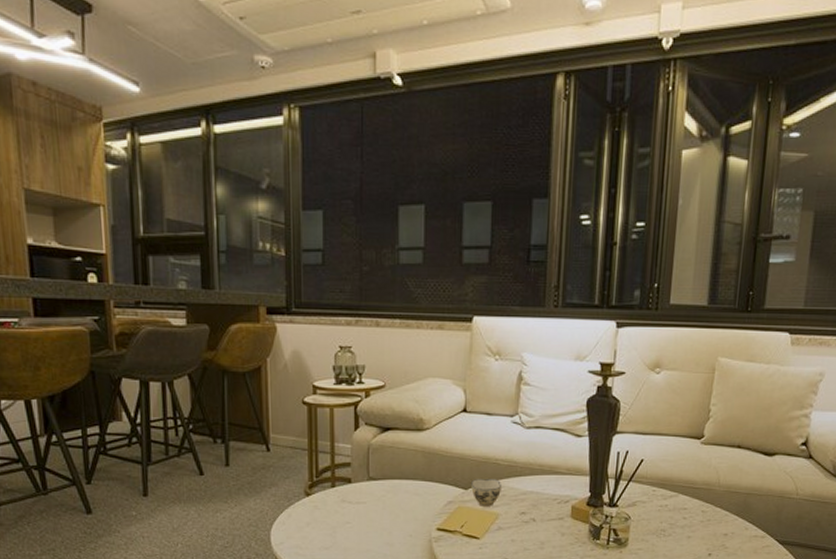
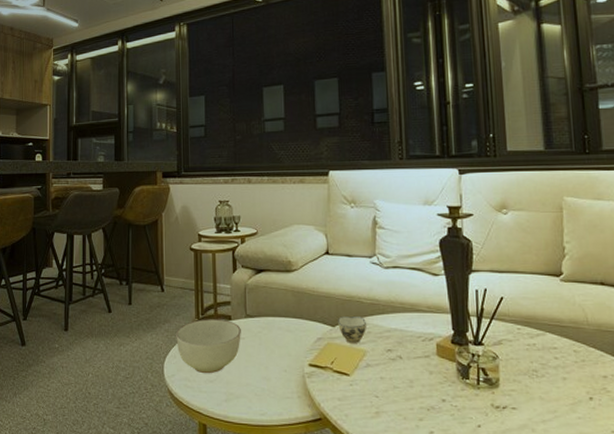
bowl: none [285,482,362,541] -> present [176,319,241,374]

